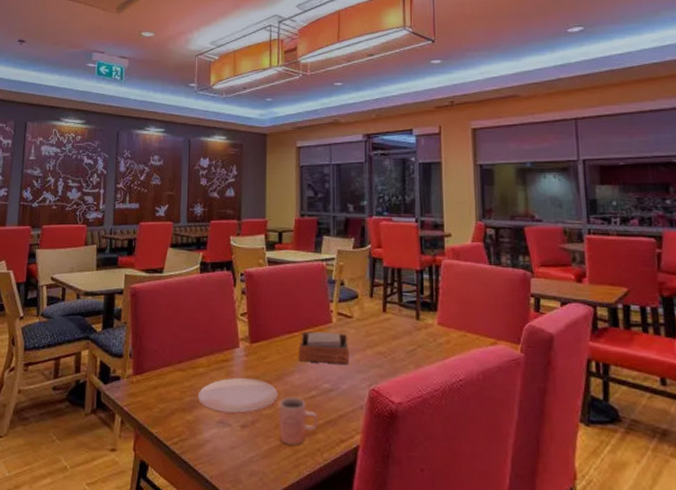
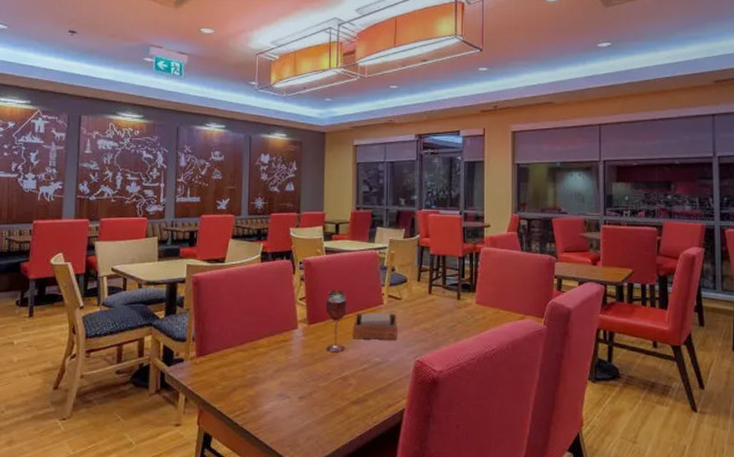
plate: present [197,377,278,415] -> none [258,355,333,388]
wineglass: none [269,305,293,377] -> present [325,290,348,353]
mug: present [279,397,319,445] -> none [334,371,370,411]

